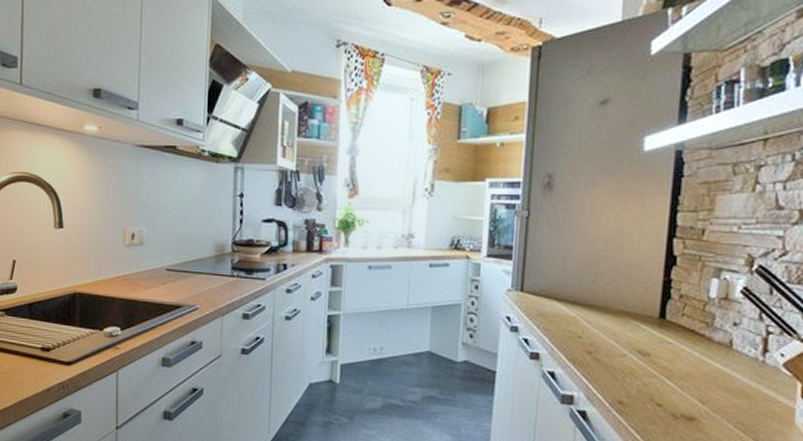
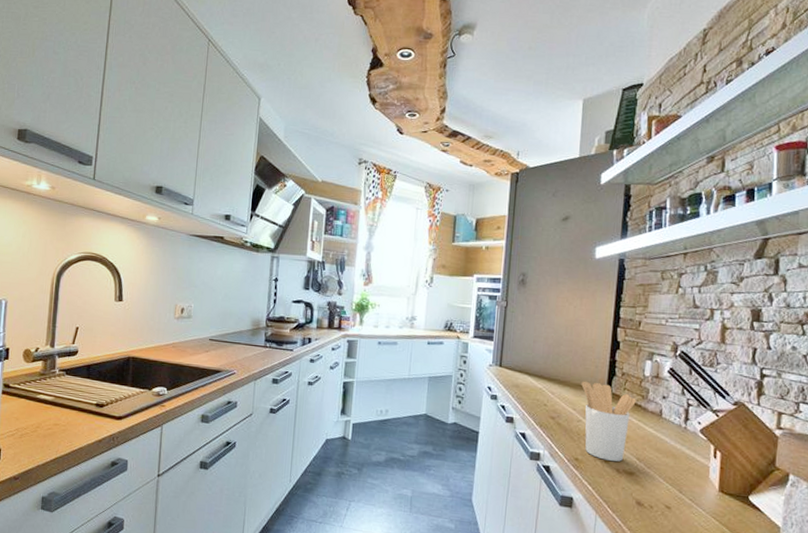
utensil holder: none [626,306,698,404] -> present [581,381,636,462]

